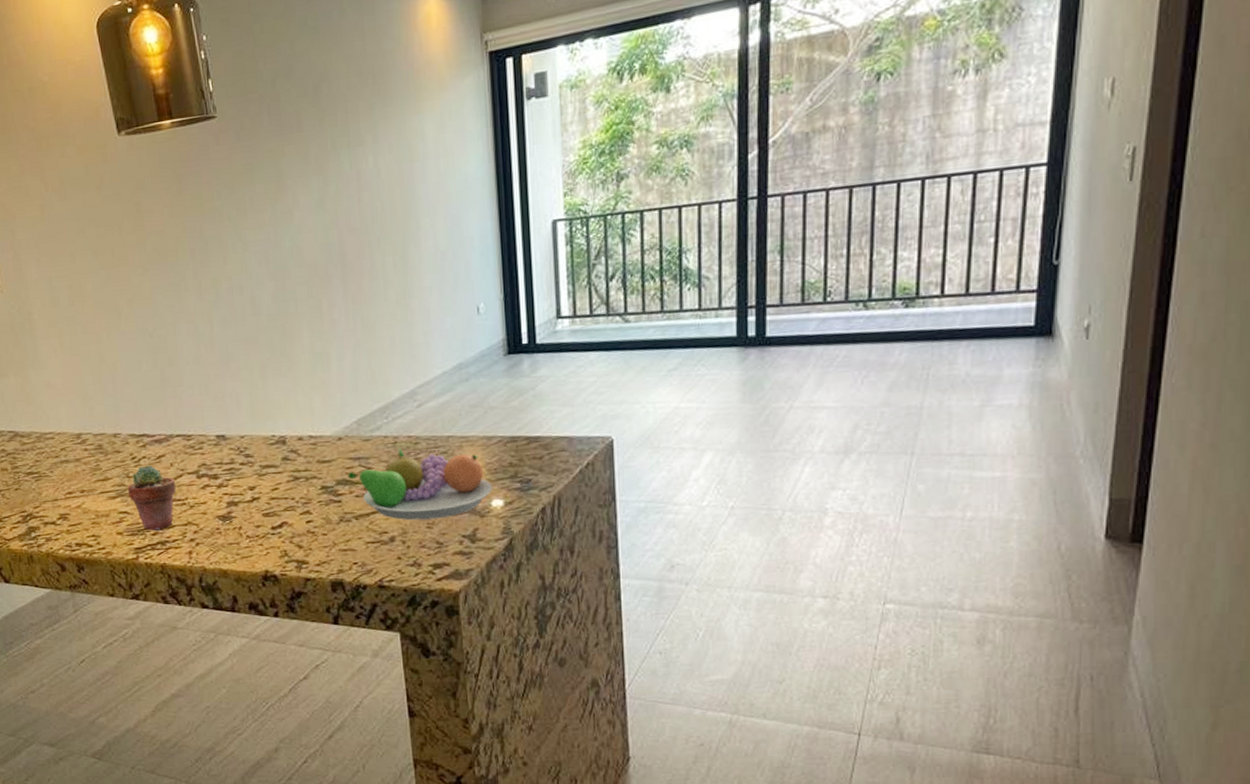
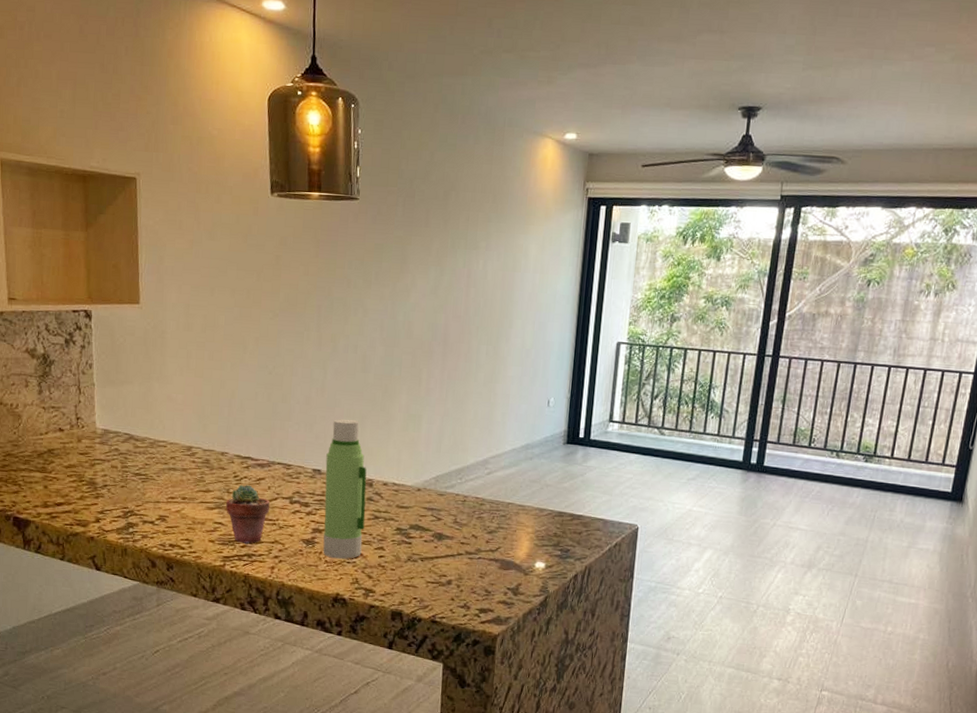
water bottle: none [228,371,286,532] -> present [323,418,367,559]
fruit bowl: present [347,449,493,521] -> none [420,507,539,571]

